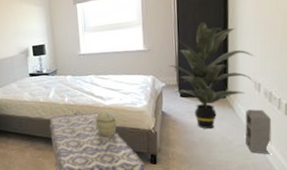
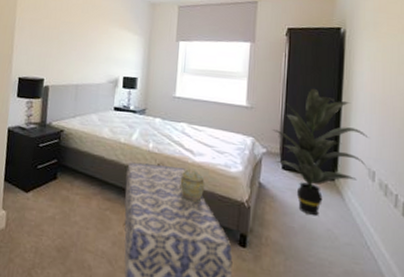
speaker: present [245,109,272,155] -> none [355,201,387,264]

